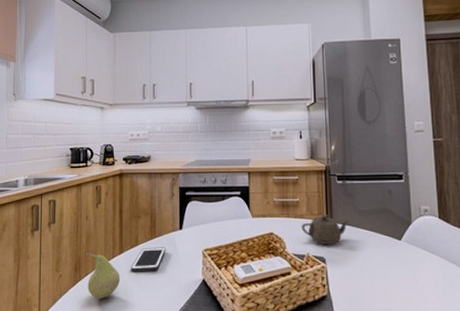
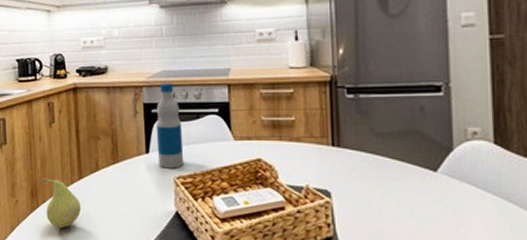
cell phone: present [131,247,166,272] -> none [92,173,131,201]
bottle: none [189,170,211,242] -> present [155,83,184,169]
teapot: present [301,214,350,246] -> none [298,136,365,176]

